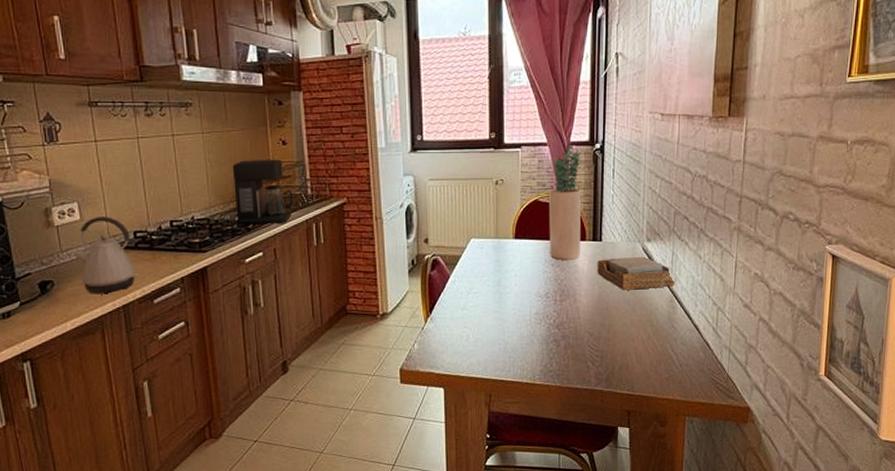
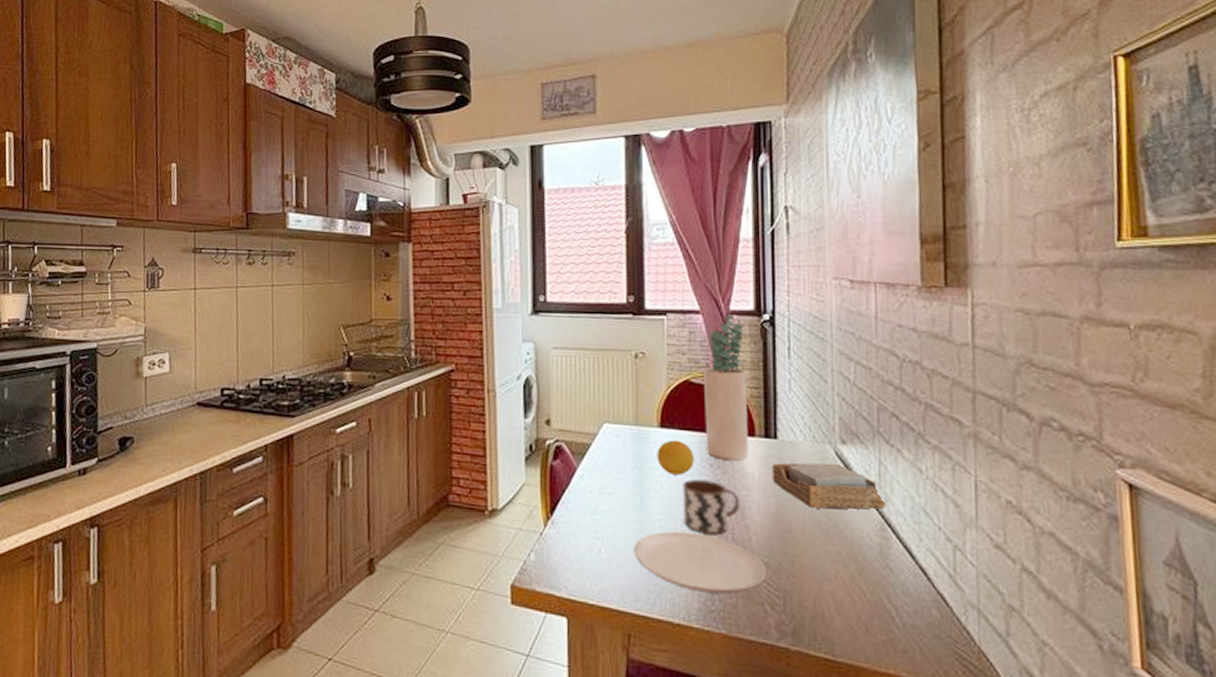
kettle: present [74,217,139,294] -> none [158,370,221,458]
coffee maker: present [232,159,293,225] -> none [330,315,395,390]
plate: none [494,316,590,359] -> present [634,530,766,594]
fruit: none [512,247,540,274] -> present [657,440,694,475]
cup: none [531,276,573,316] -> present [682,479,740,534]

